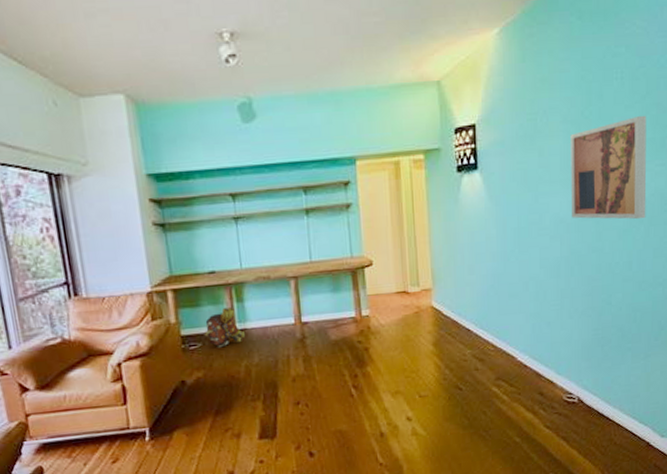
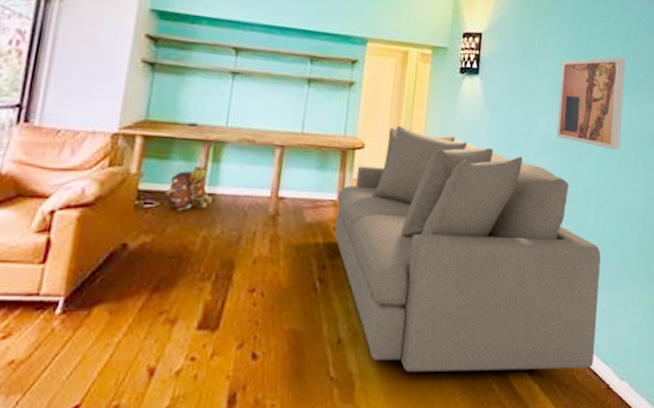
sofa: none [355,236,632,452] -> present [334,125,601,372]

